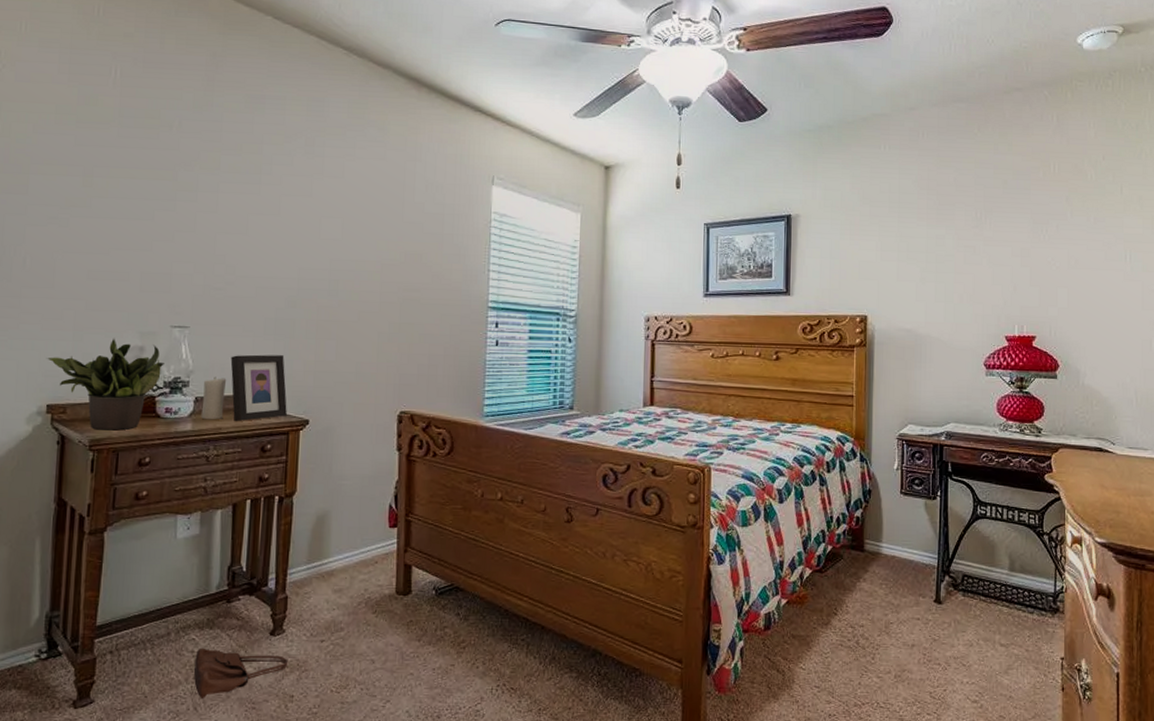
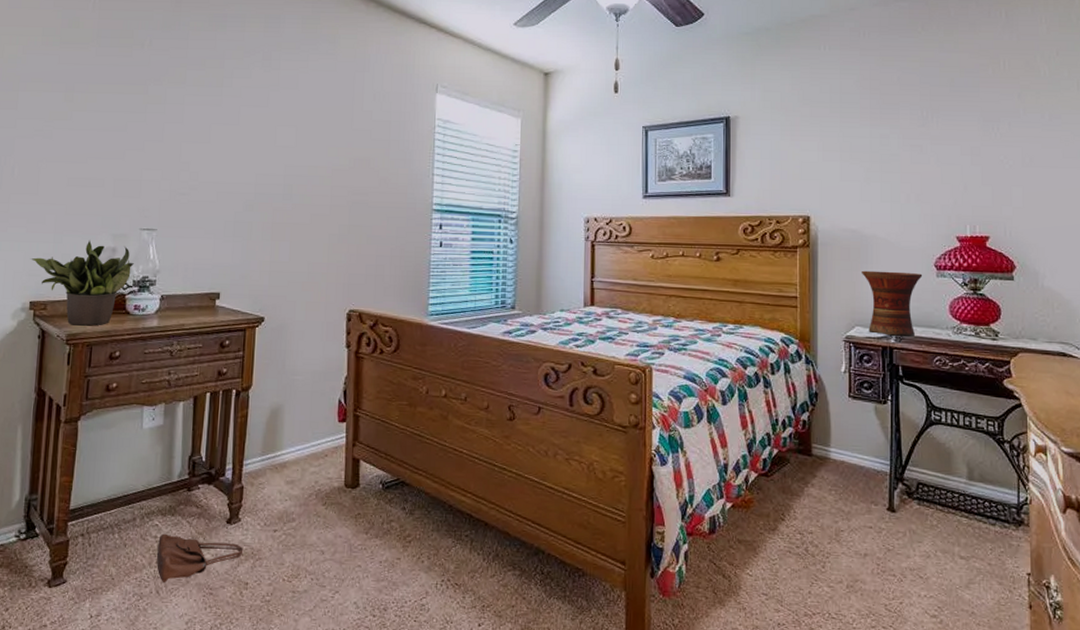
candle: present [201,376,227,420] -> none [166,276,190,317]
picture frame: present [230,354,287,422] -> none [193,255,244,319]
vase: none [914,369,973,434] -> present [860,270,923,336]

